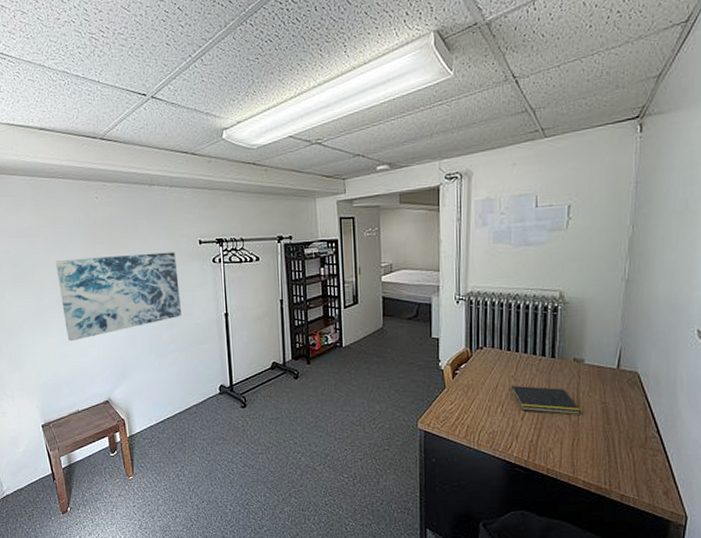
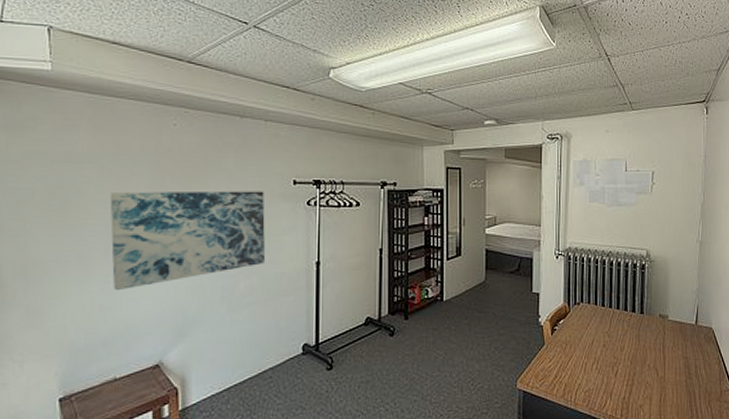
notepad: present [510,386,581,416] -> none [604,342,666,371]

